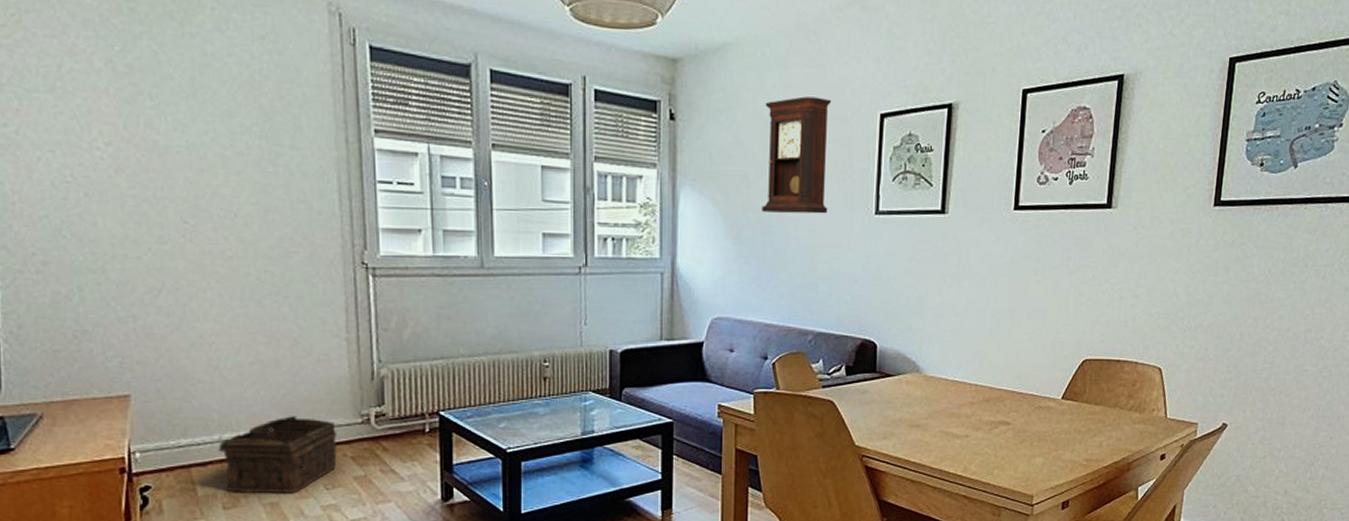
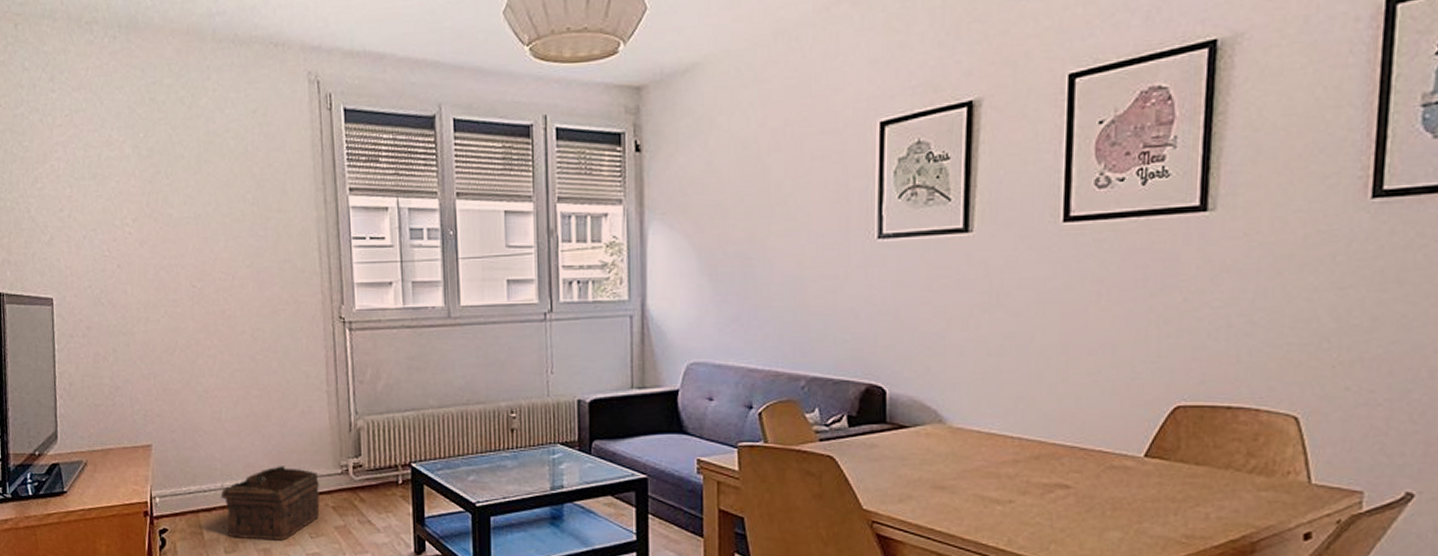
pendulum clock: present [761,96,831,214] -> none [739,110,819,244]

